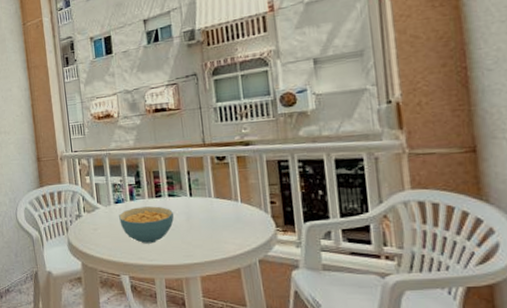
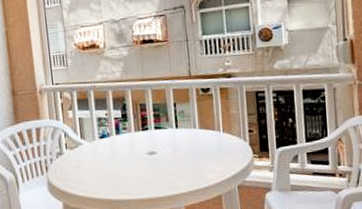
cereal bowl: present [119,206,174,244] -> none [104,139,160,179]

